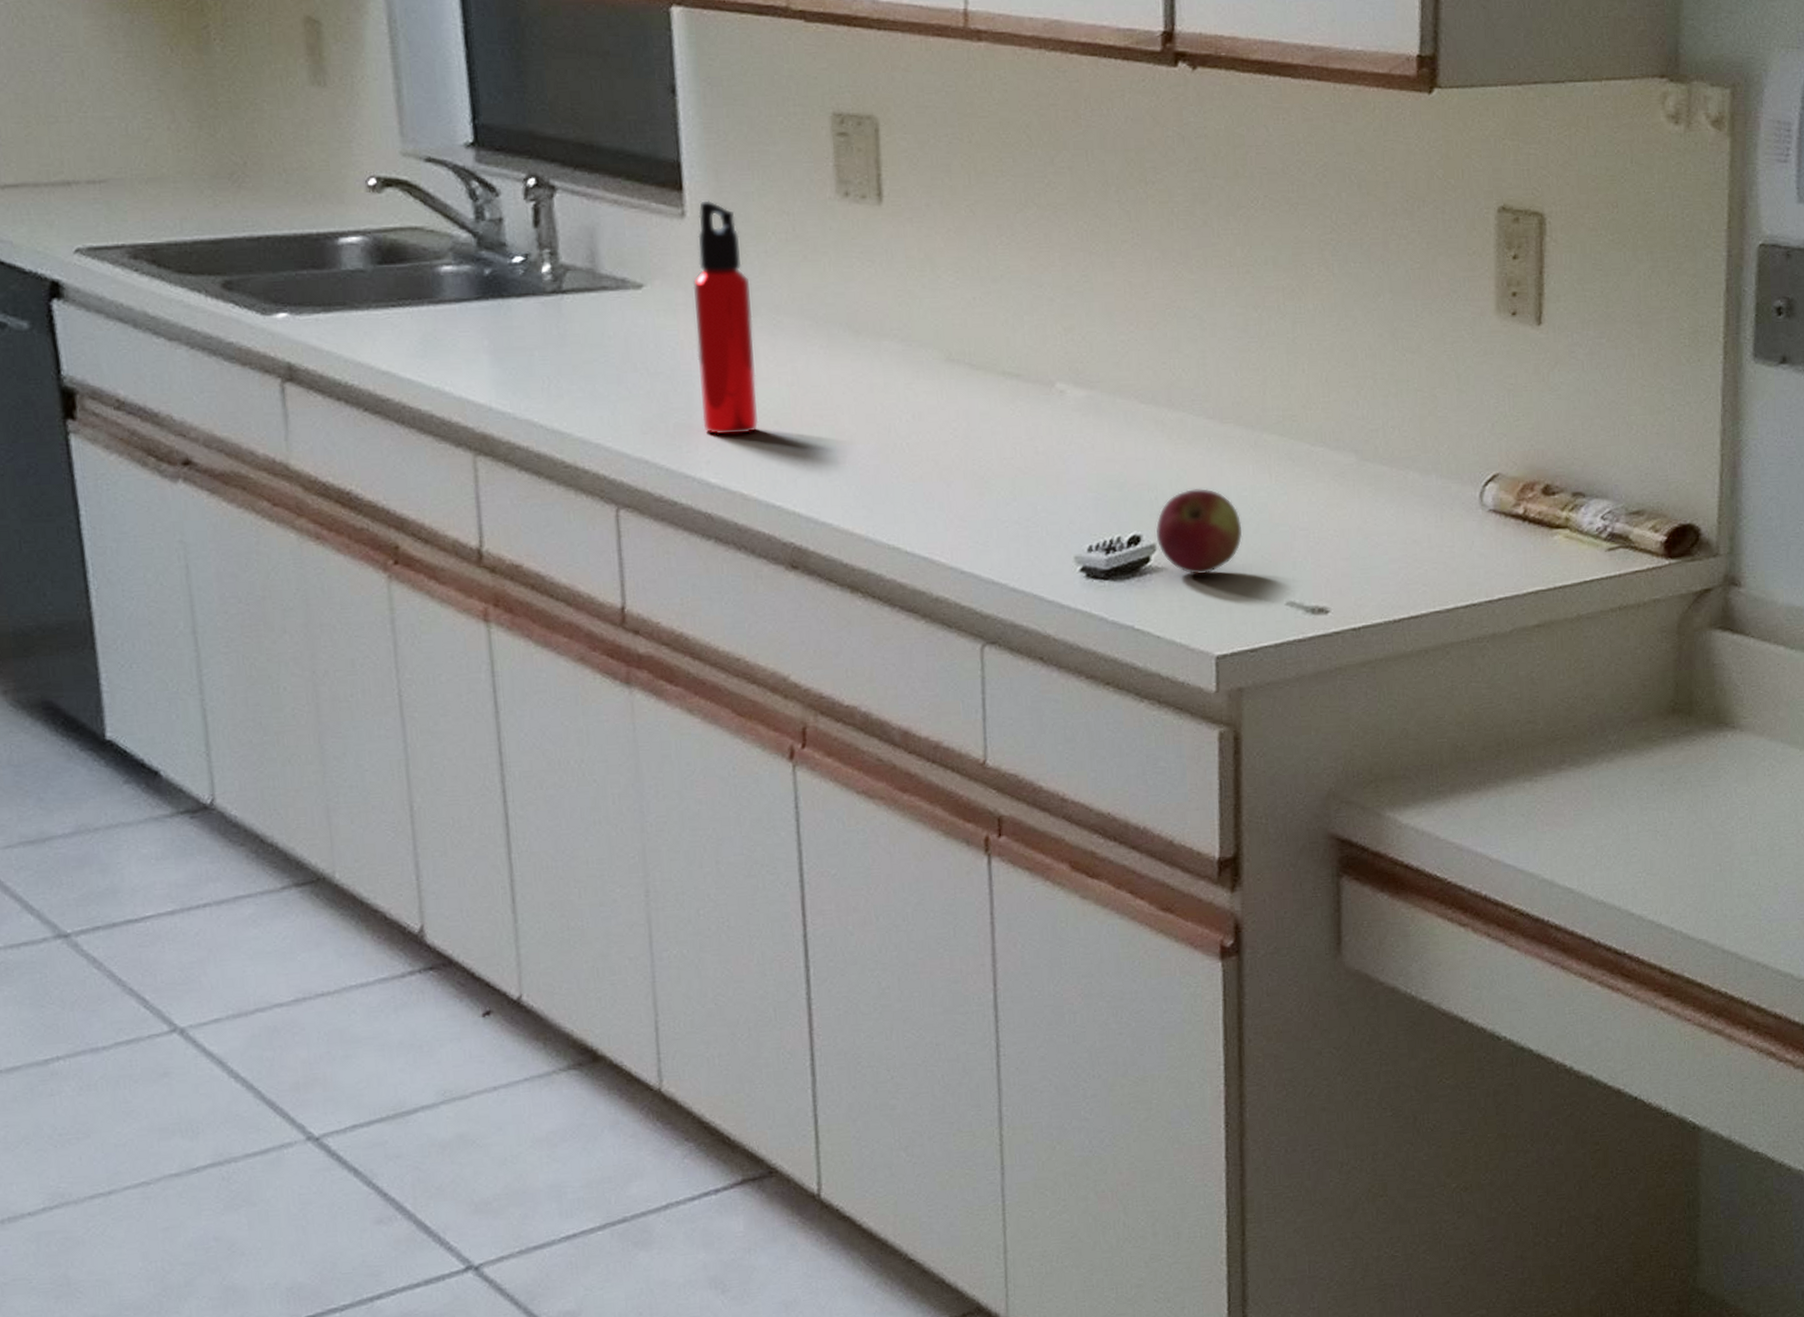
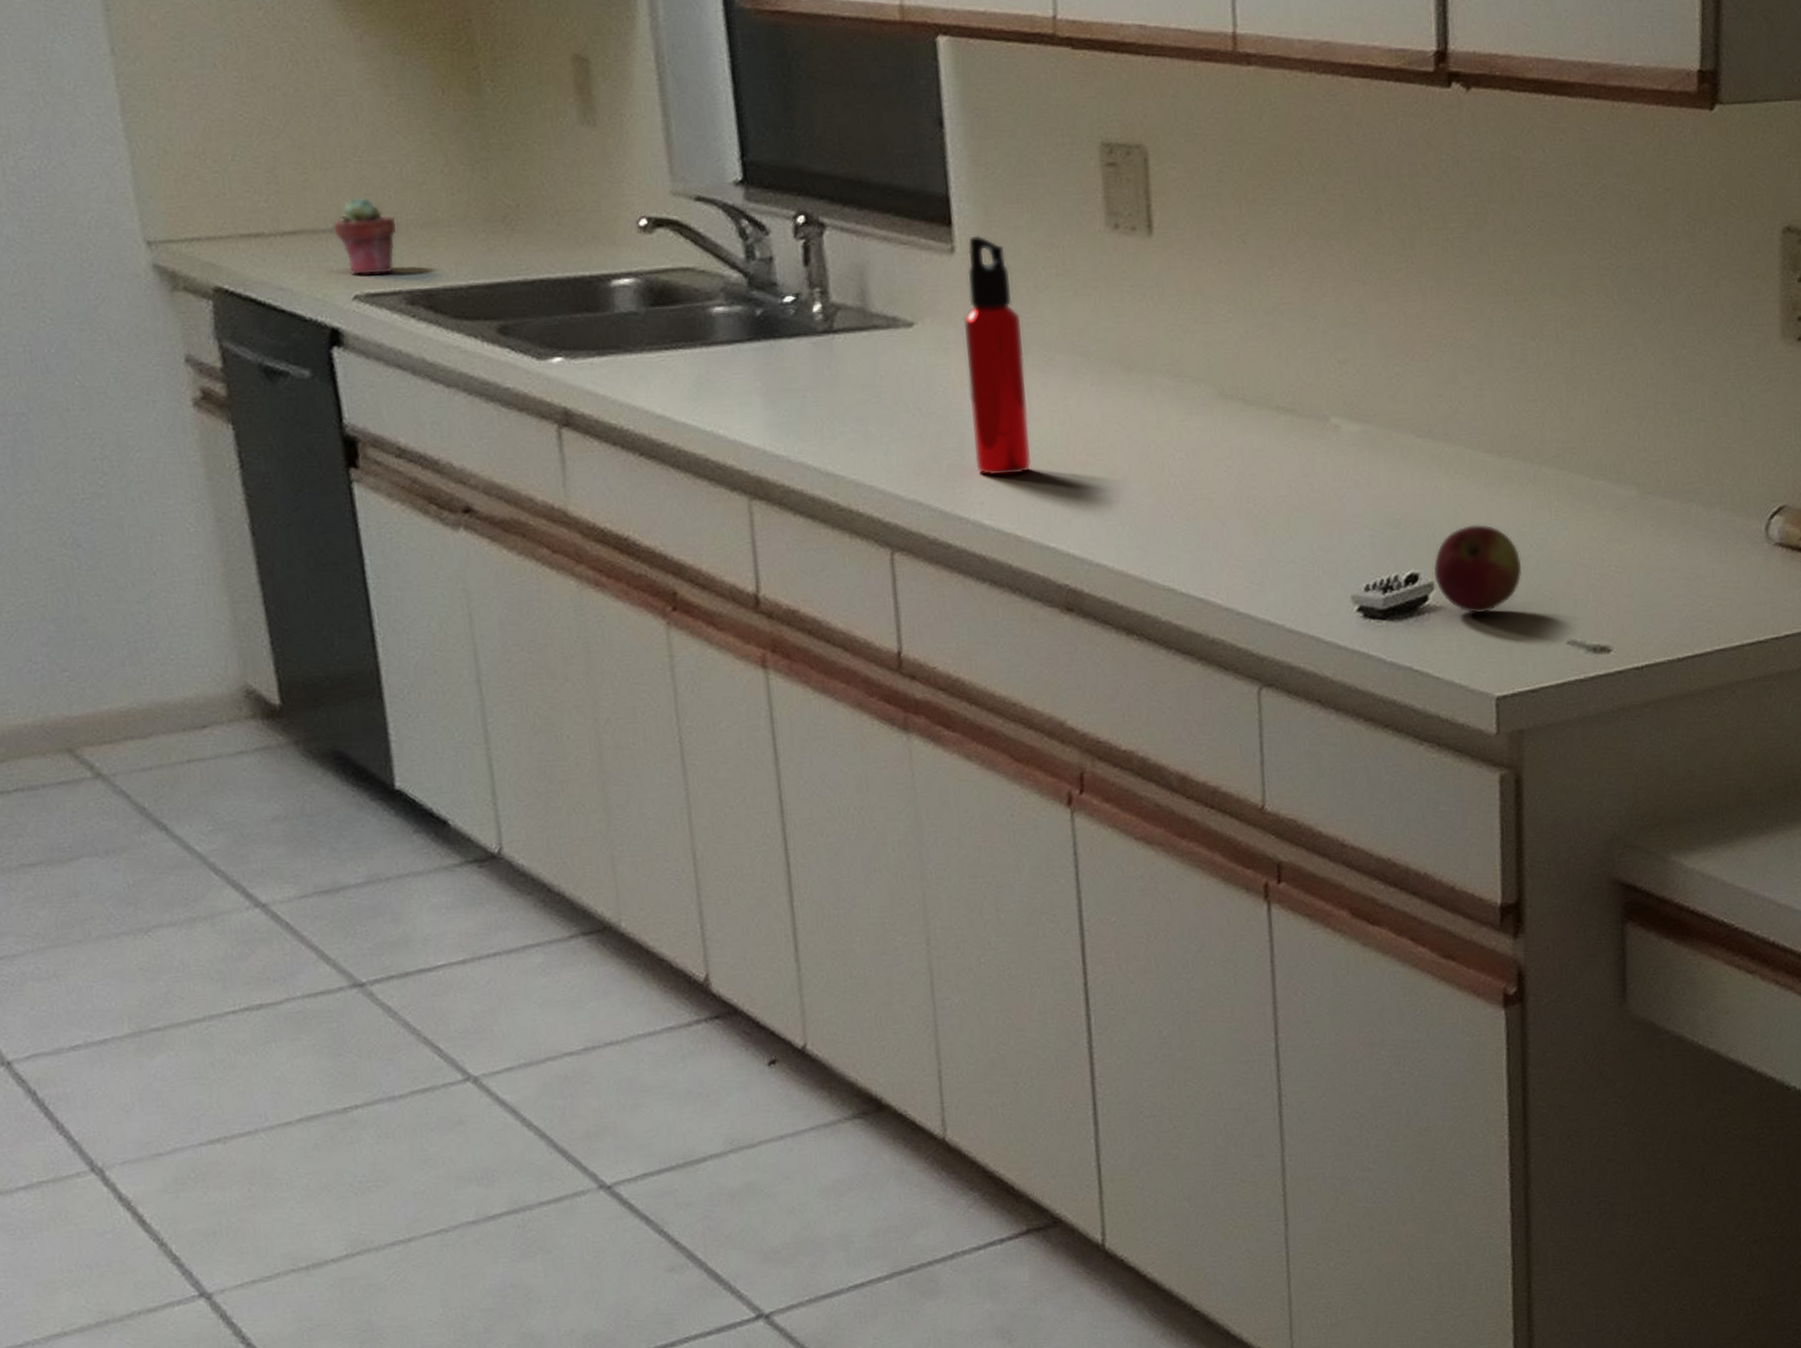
potted succulent: none [56,152,122,229] -> present [333,197,397,275]

